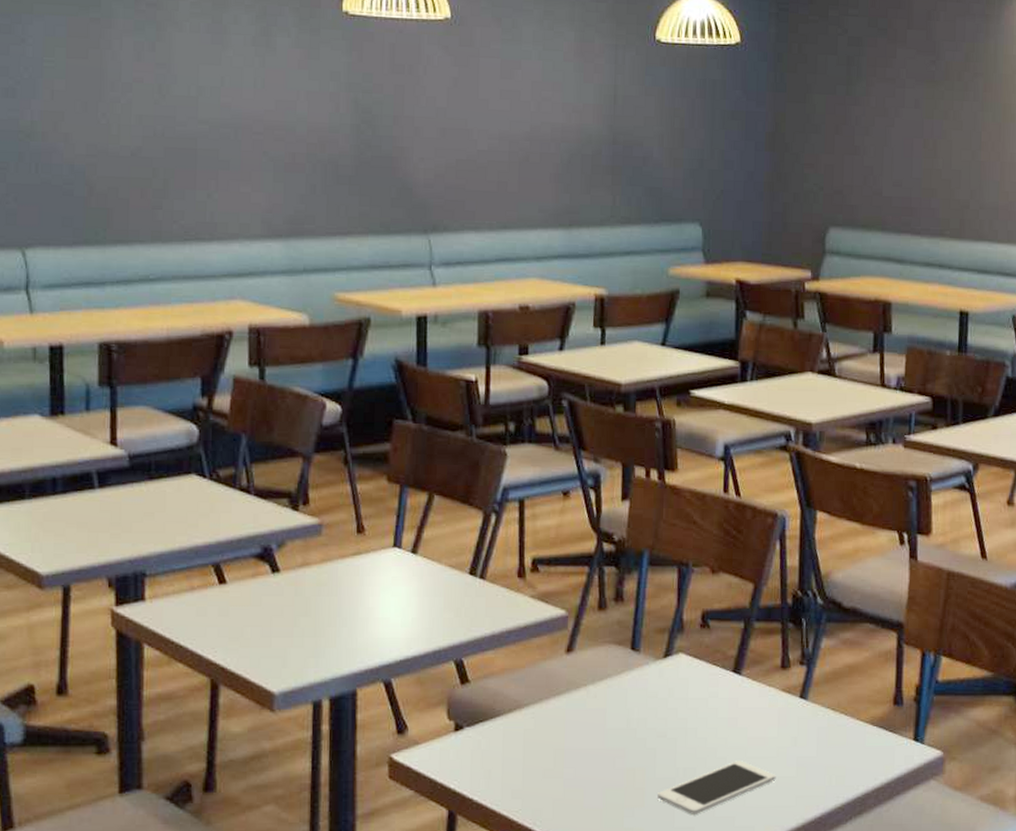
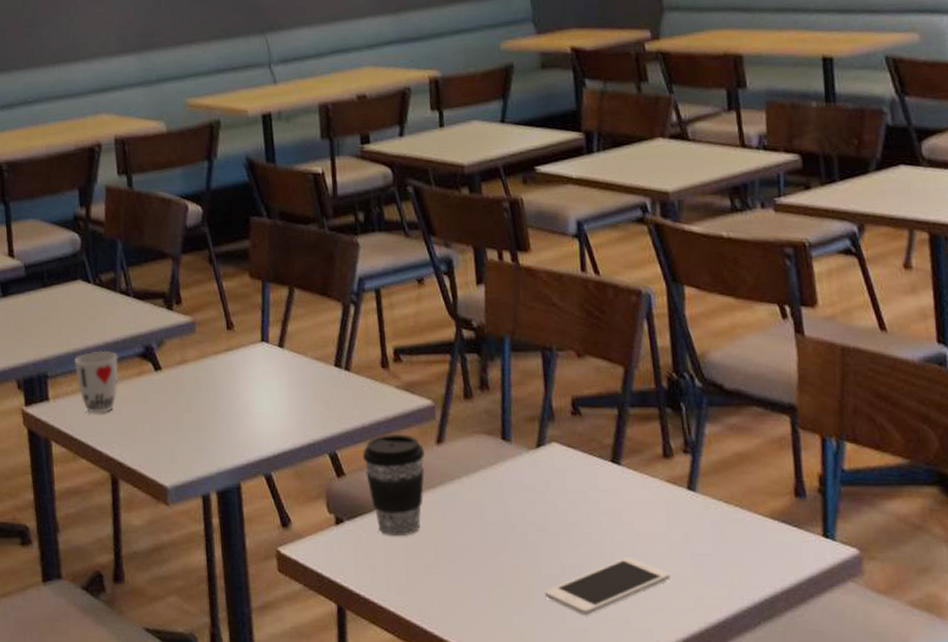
cup: none [178,549,230,616] -> present [74,350,118,414]
coffee cup: none [489,643,554,743] -> present [362,434,425,537]

